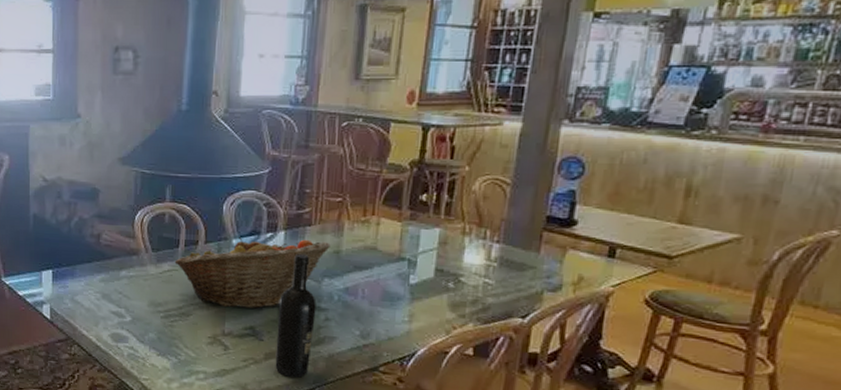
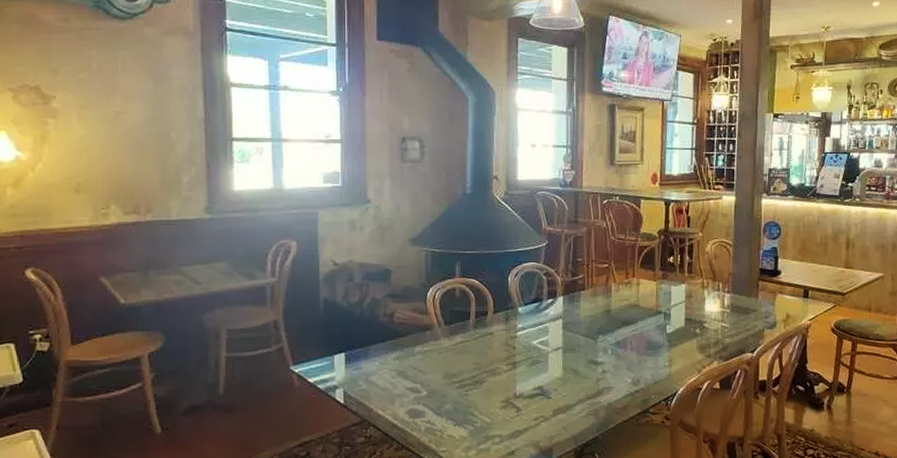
fruit basket: present [174,237,331,309] -> none [466,302,602,370]
wine bottle: present [275,254,317,378] -> none [562,316,594,429]

